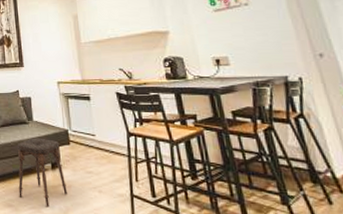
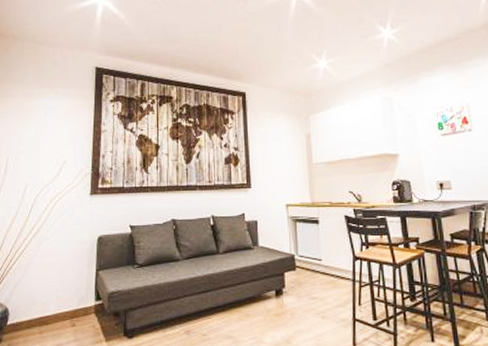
stool: present [17,138,67,208] -> none [239,264,290,337]

